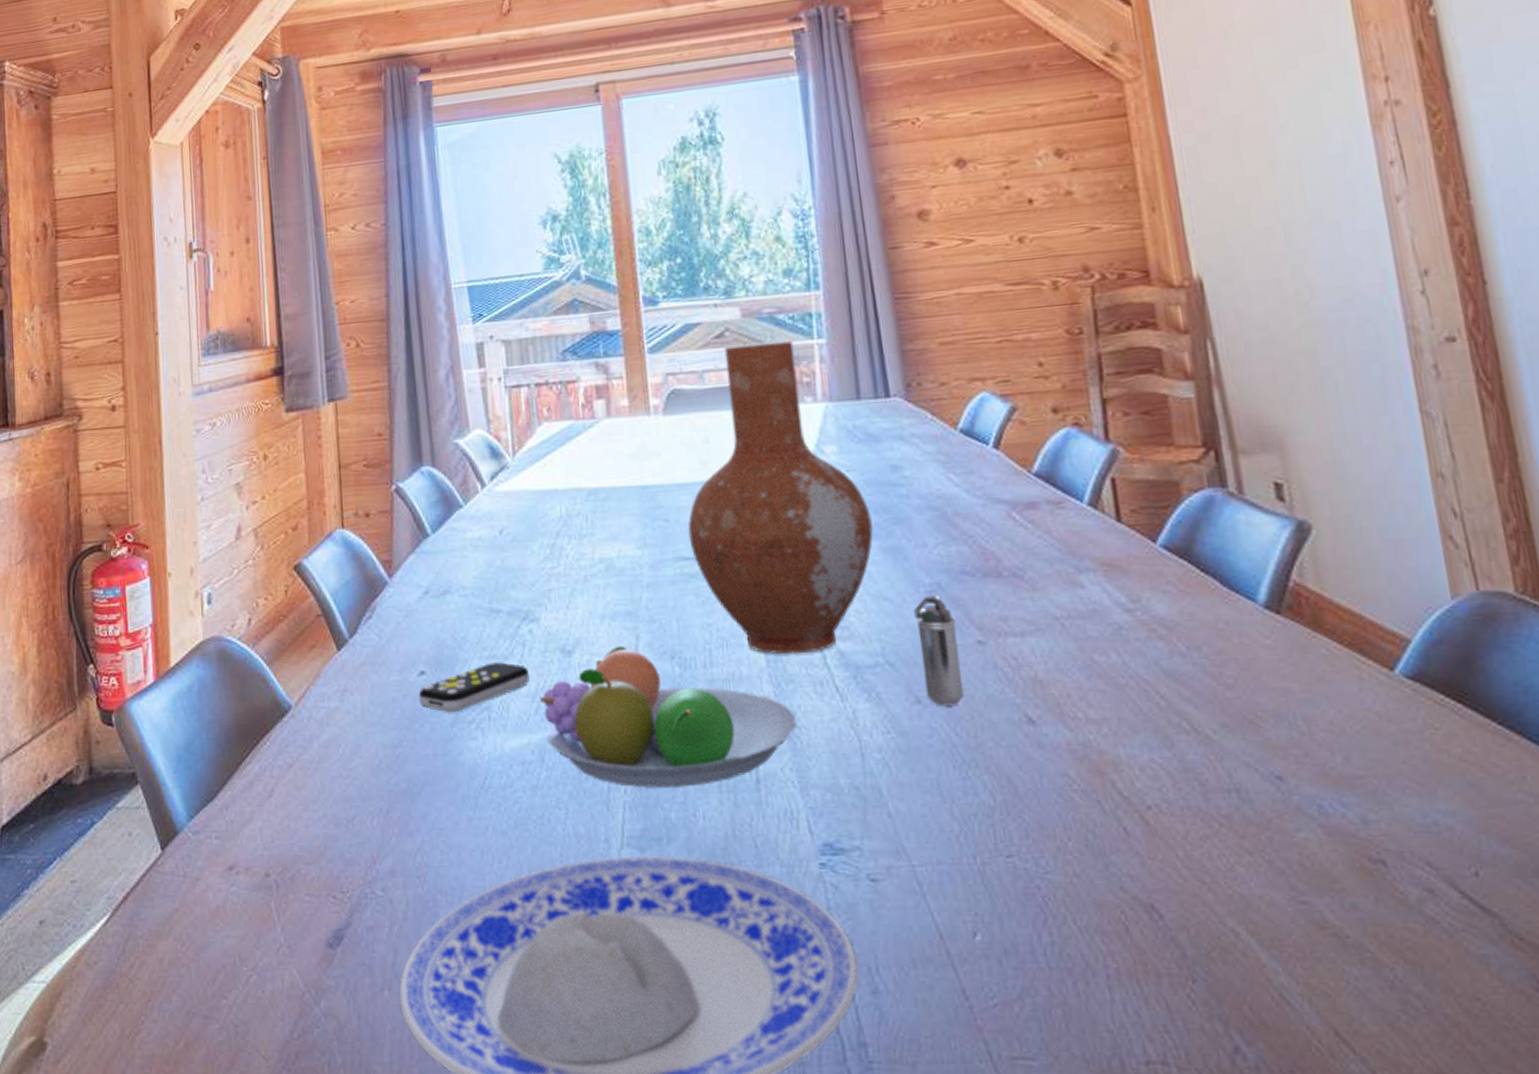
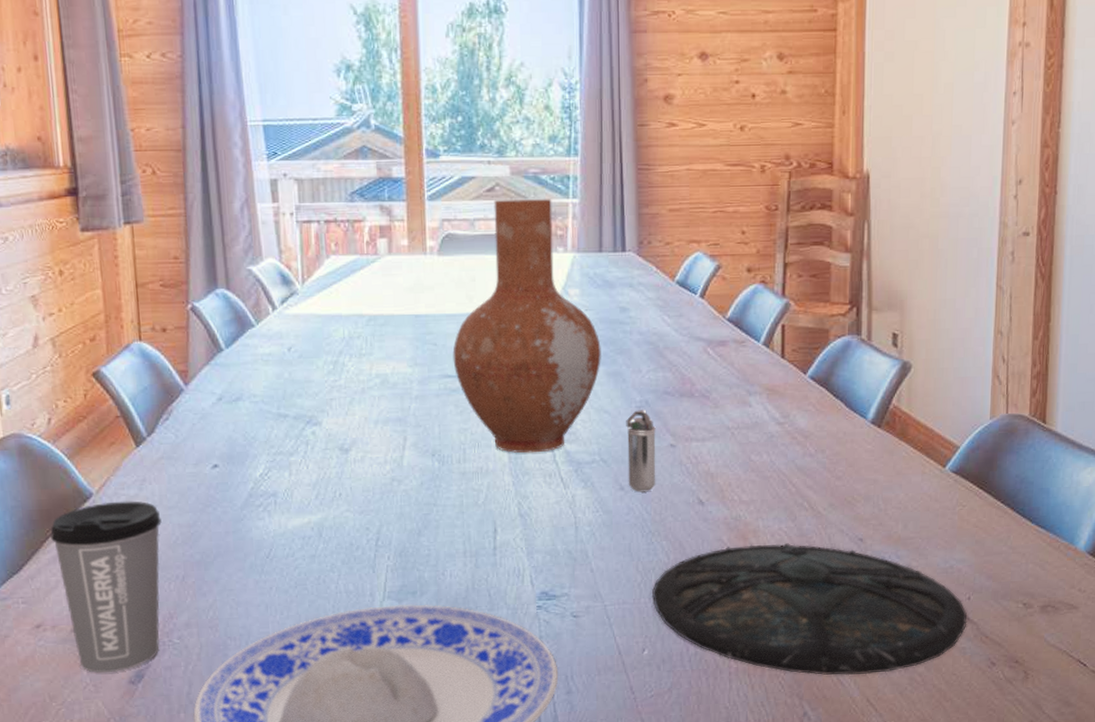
coffee cup: none [247,715,364,932] -> present [50,501,162,673]
remote control: present [418,662,530,712] -> none [212,457,311,498]
fruit bowl: present [540,645,797,788] -> none [320,445,528,555]
plate: none [977,781,1483,991] -> present [652,543,967,676]

